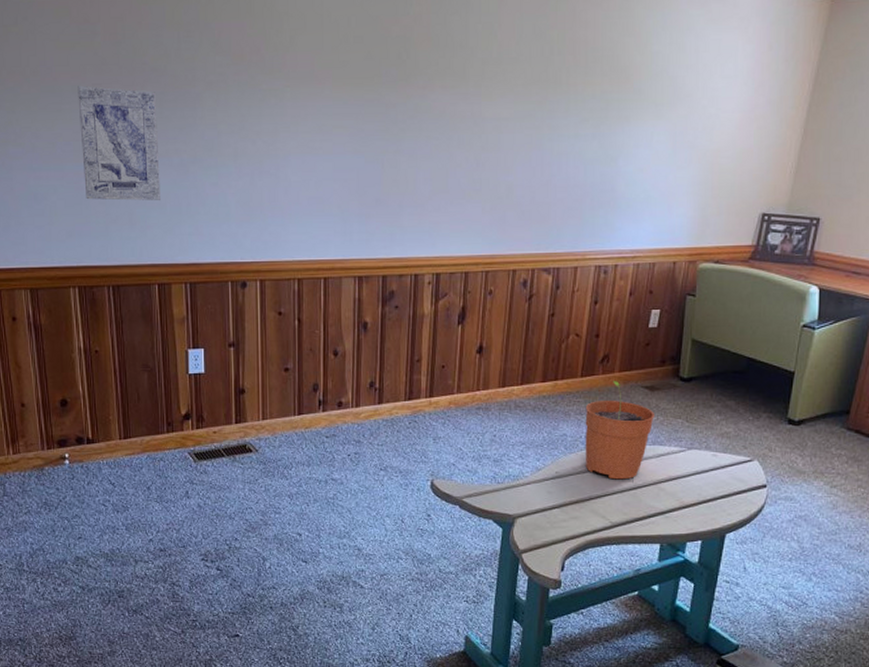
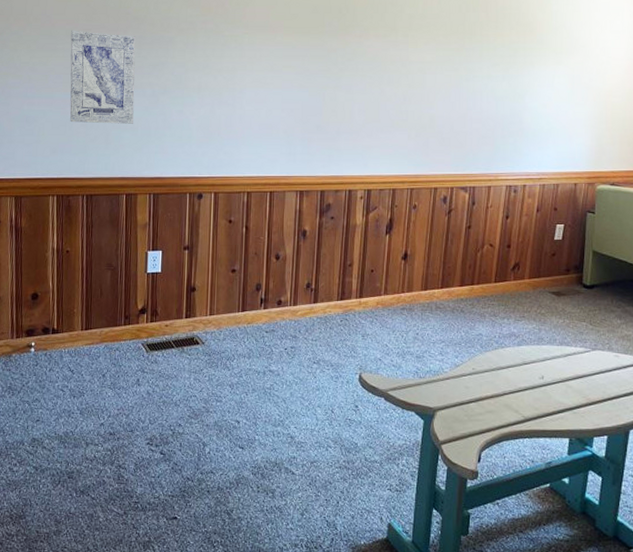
plant pot: present [585,381,654,480] -> none [499,286,561,377]

